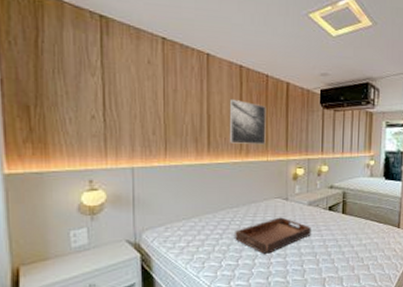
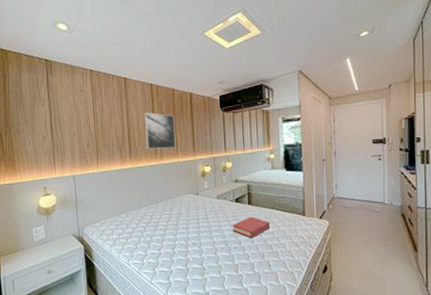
serving tray: present [235,217,311,254] -> none [156,210,221,243]
hardback book: none [322,227,364,250] -> present [232,216,271,239]

